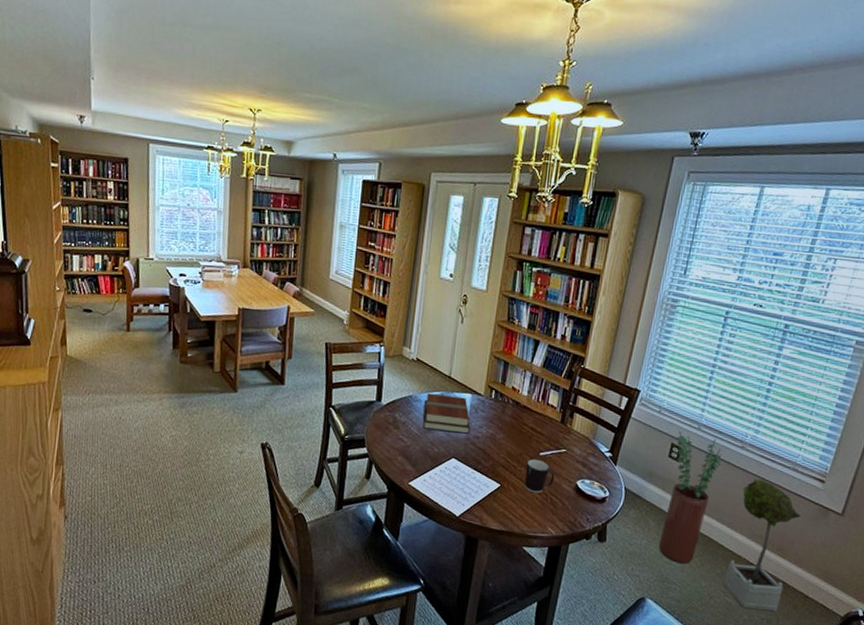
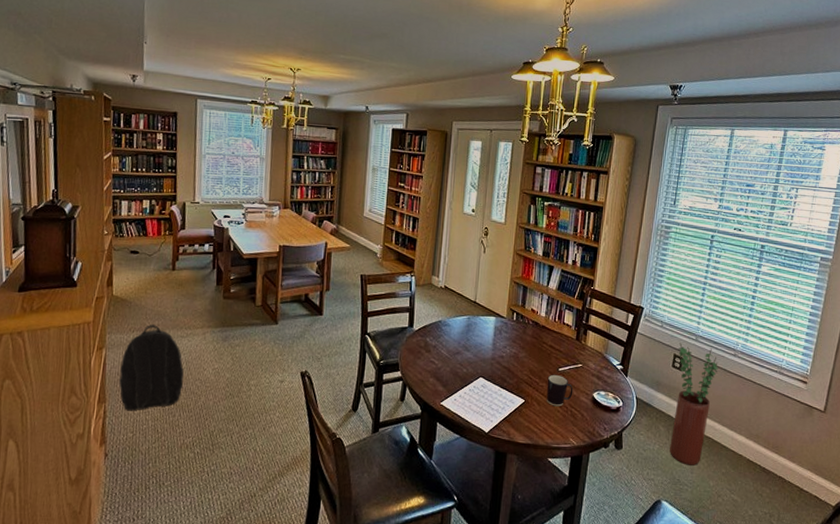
backpack: none [76,387,141,475] -> present [119,325,184,411]
books: present [422,393,471,434] -> none [451,317,496,354]
potted tree: present [723,478,801,612] -> none [729,383,790,506]

